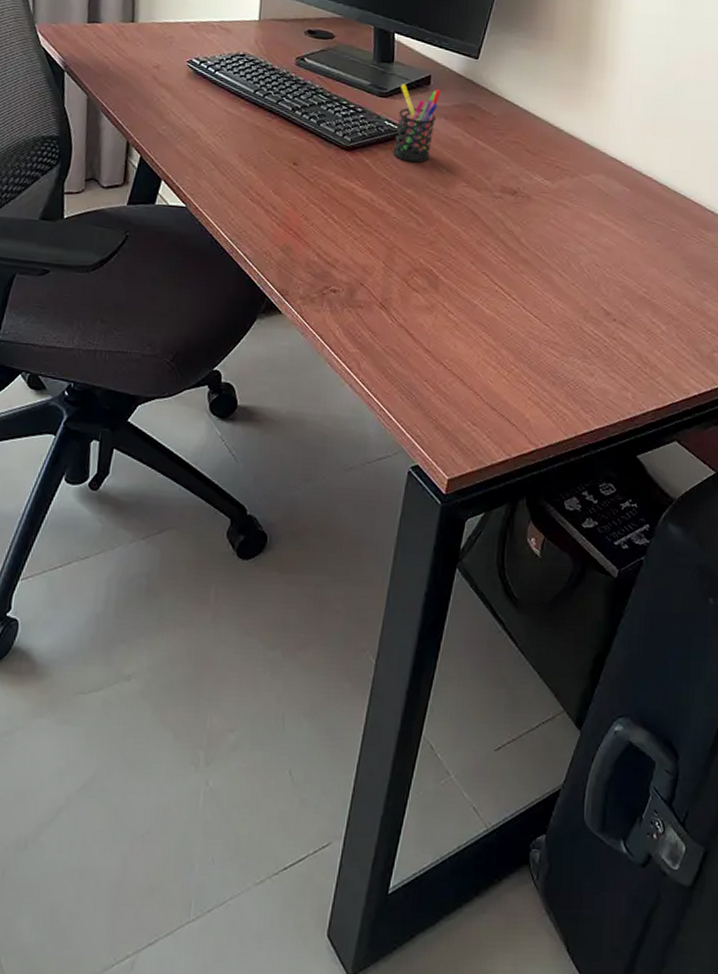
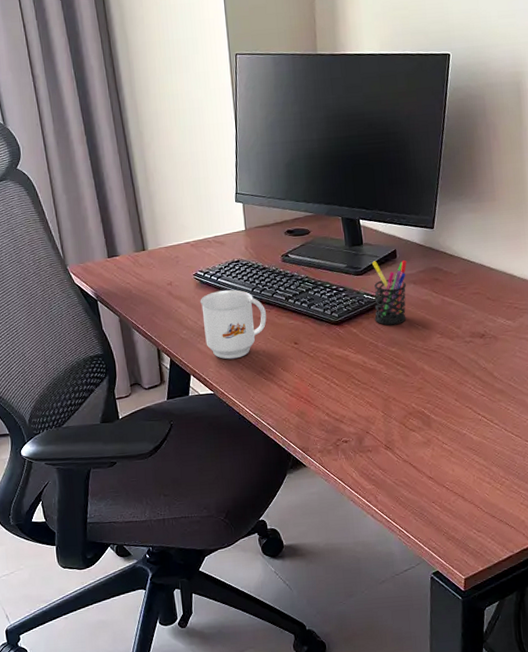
mug: none [187,85,266,170] -> present [200,289,267,360]

